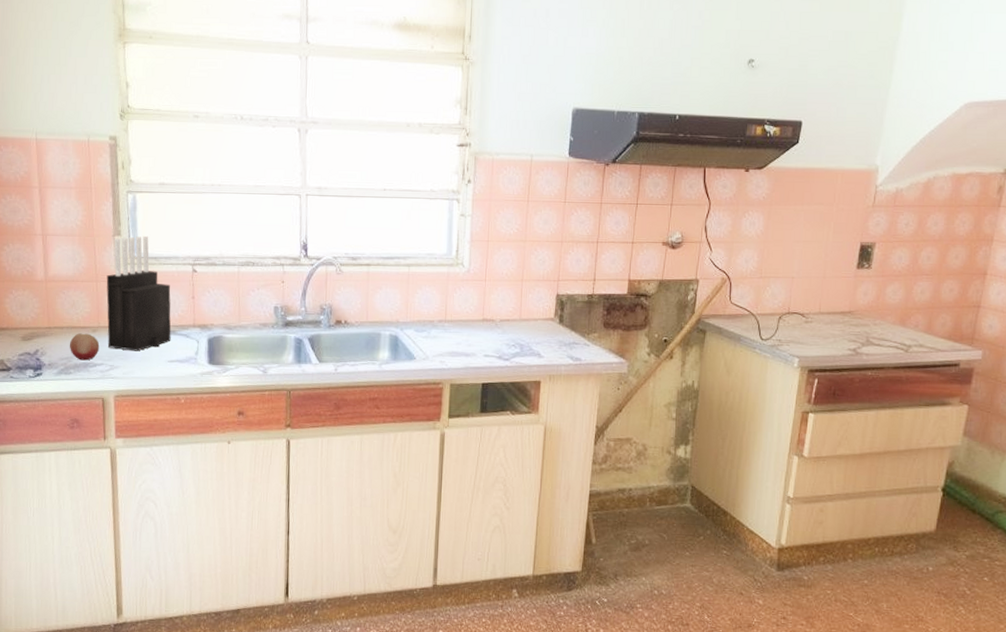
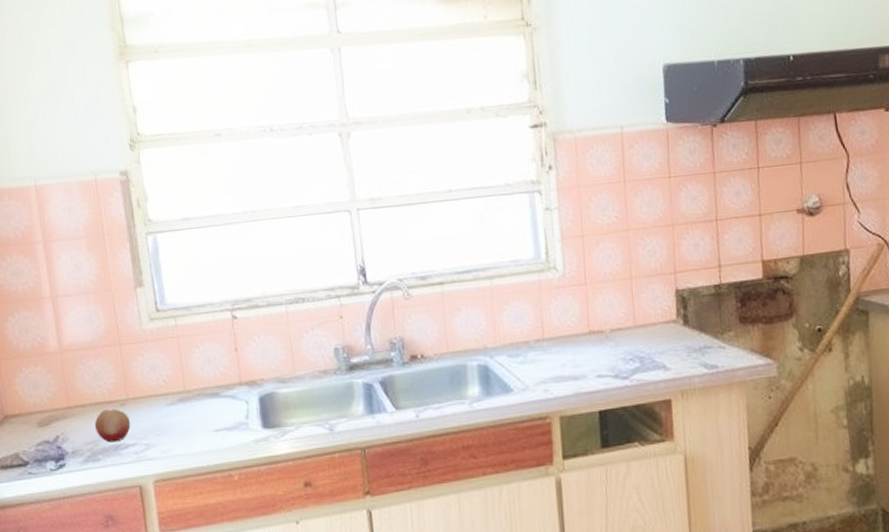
knife block: present [106,235,171,351] -> none [131,282,215,424]

